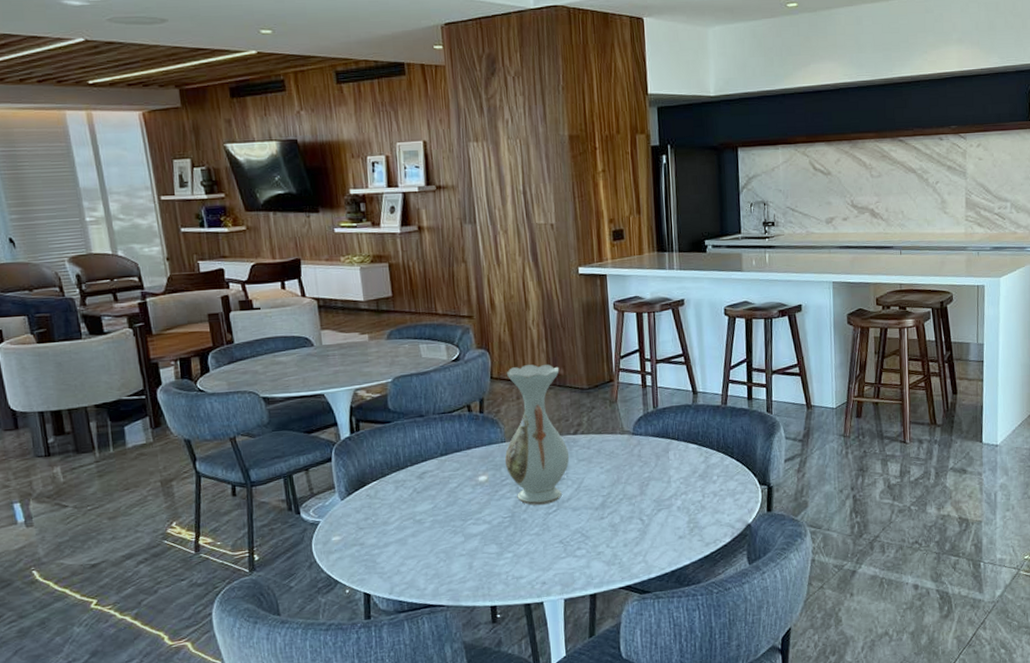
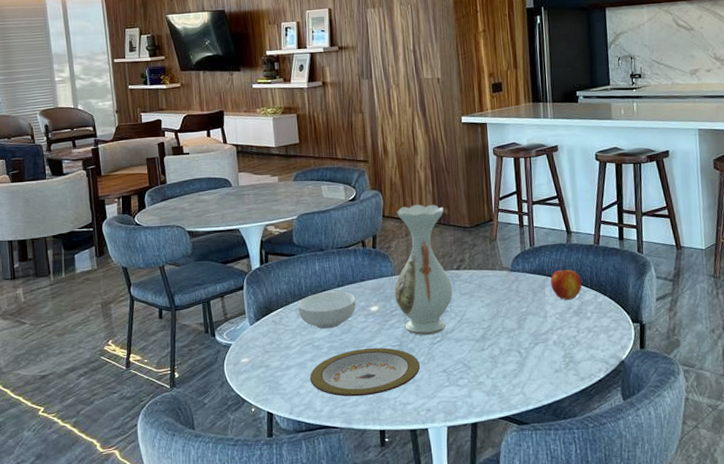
cereal bowl: none [395,460,463,502] -> present [298,291,357,329]
plate: none [411,519,535,573] -> present [309,347,421,397]
apple: none [674,428,708,464] -> present [550,265,582,301]

